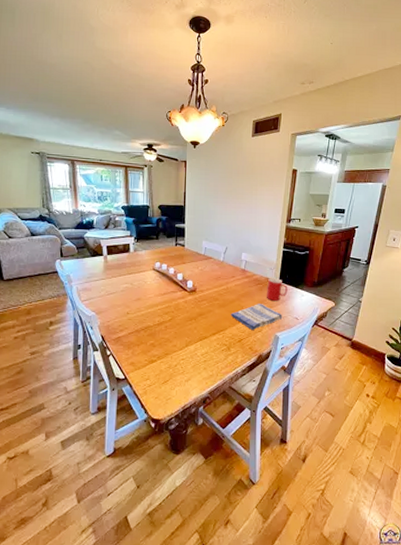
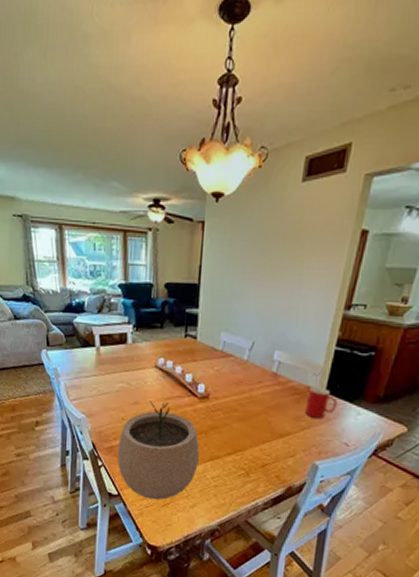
plant pot: none [123,297,191,379] -> present [117,400,200,501]
dish towel: present [230,304,283,330] -> none [253,420,326,454]

